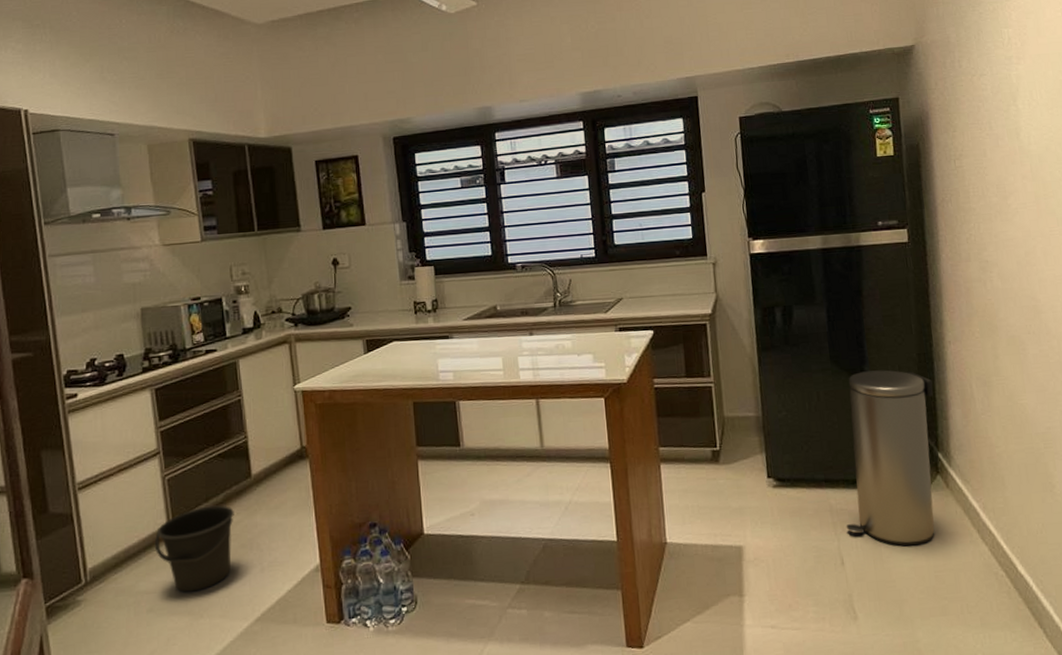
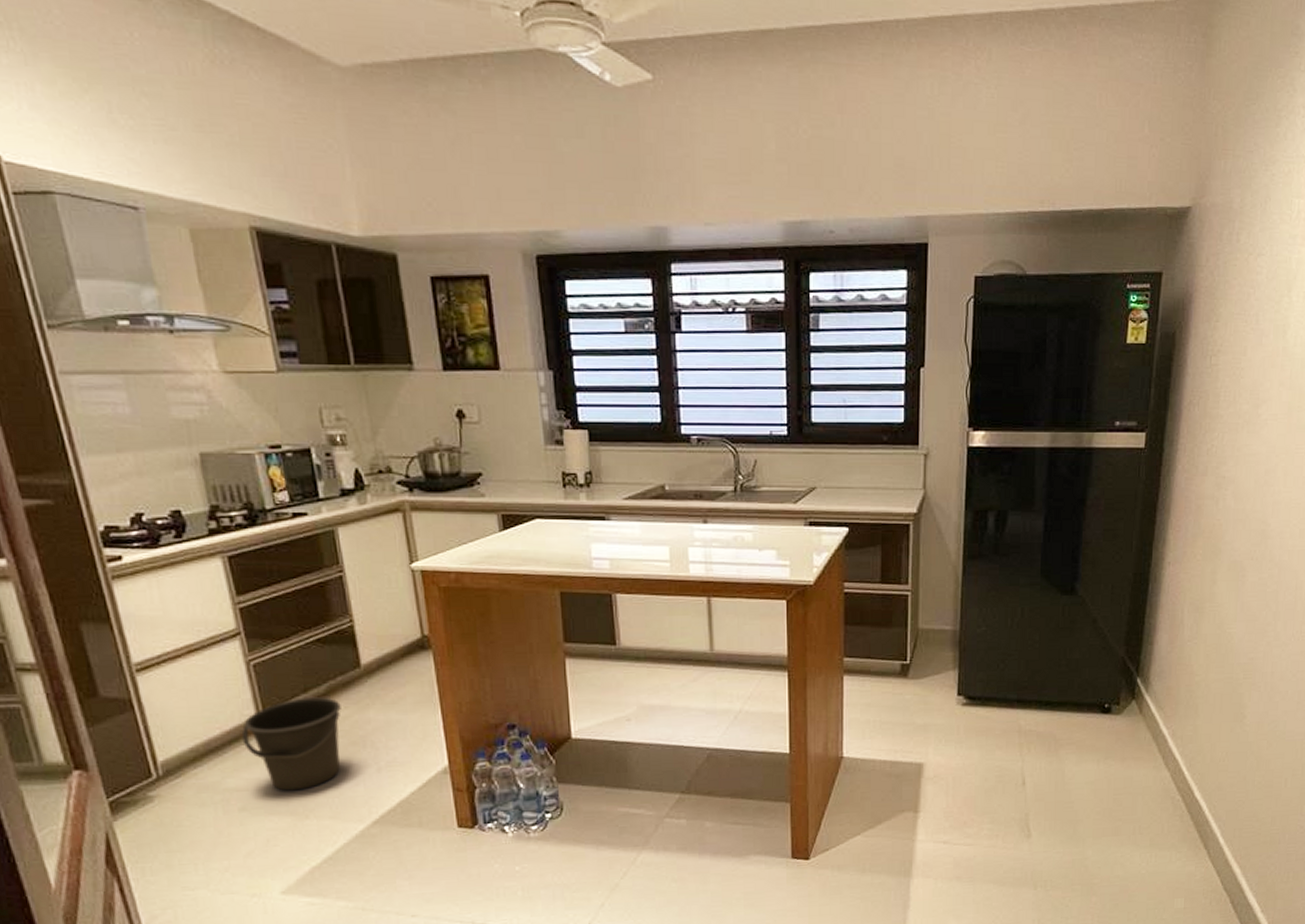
pedal bin: present [846,370,935,547] -> none [1032,588,1144,769]

